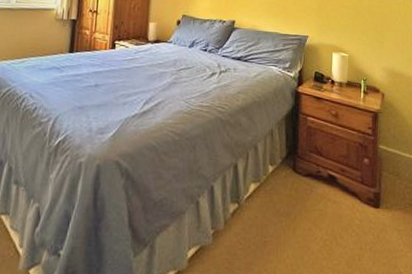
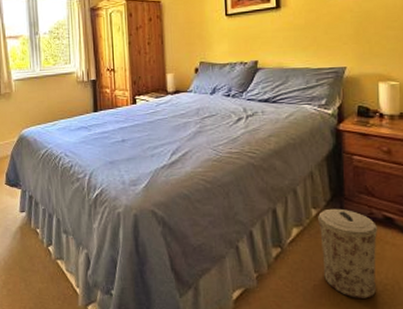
trash can: none [273,165,322,254] -> present [318,208,377,299]

